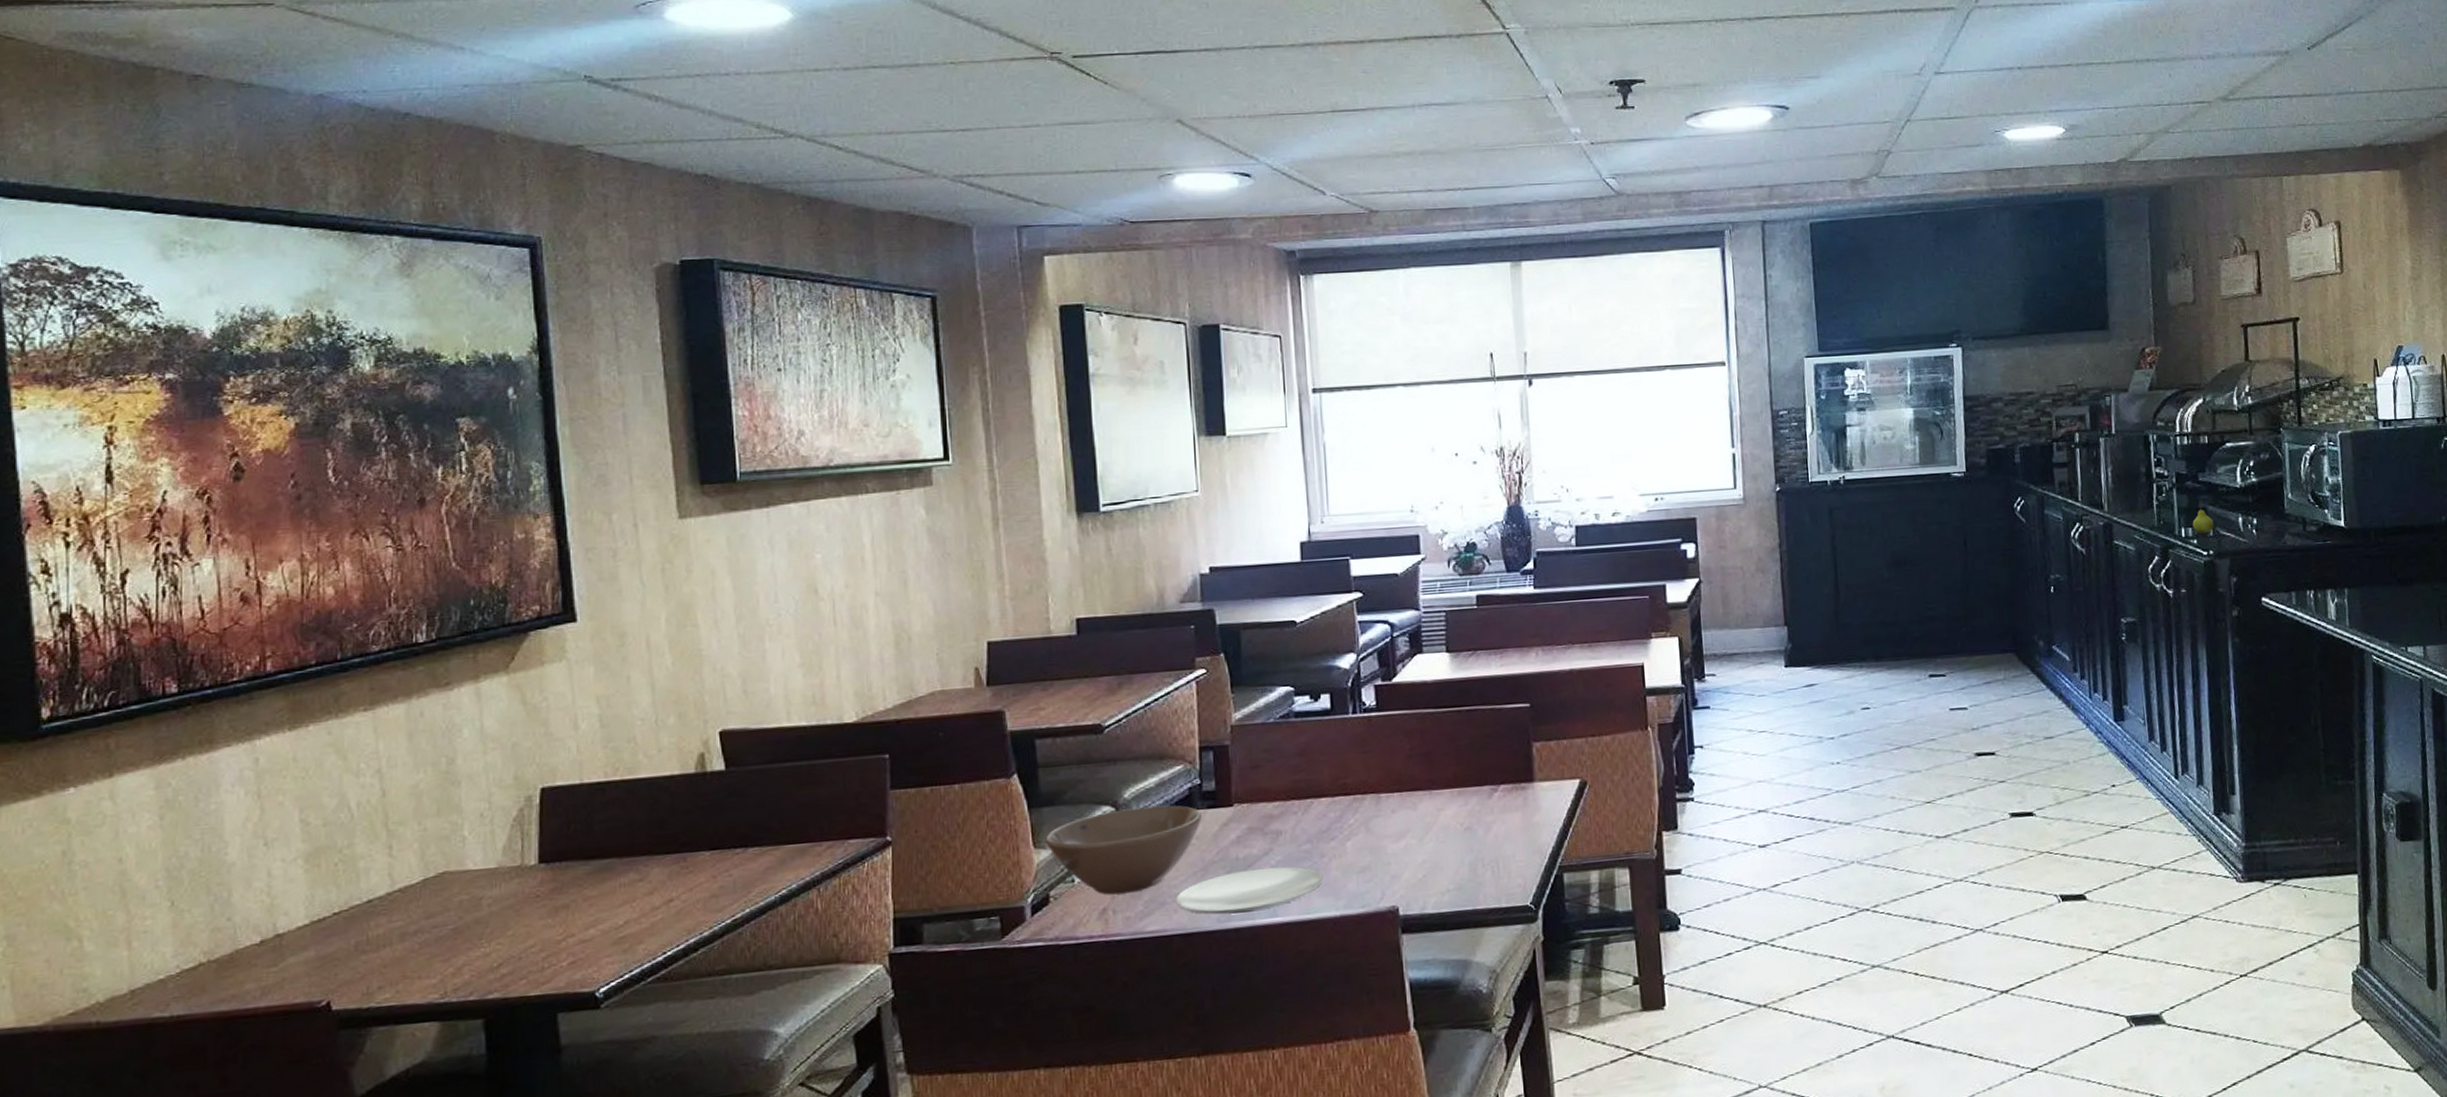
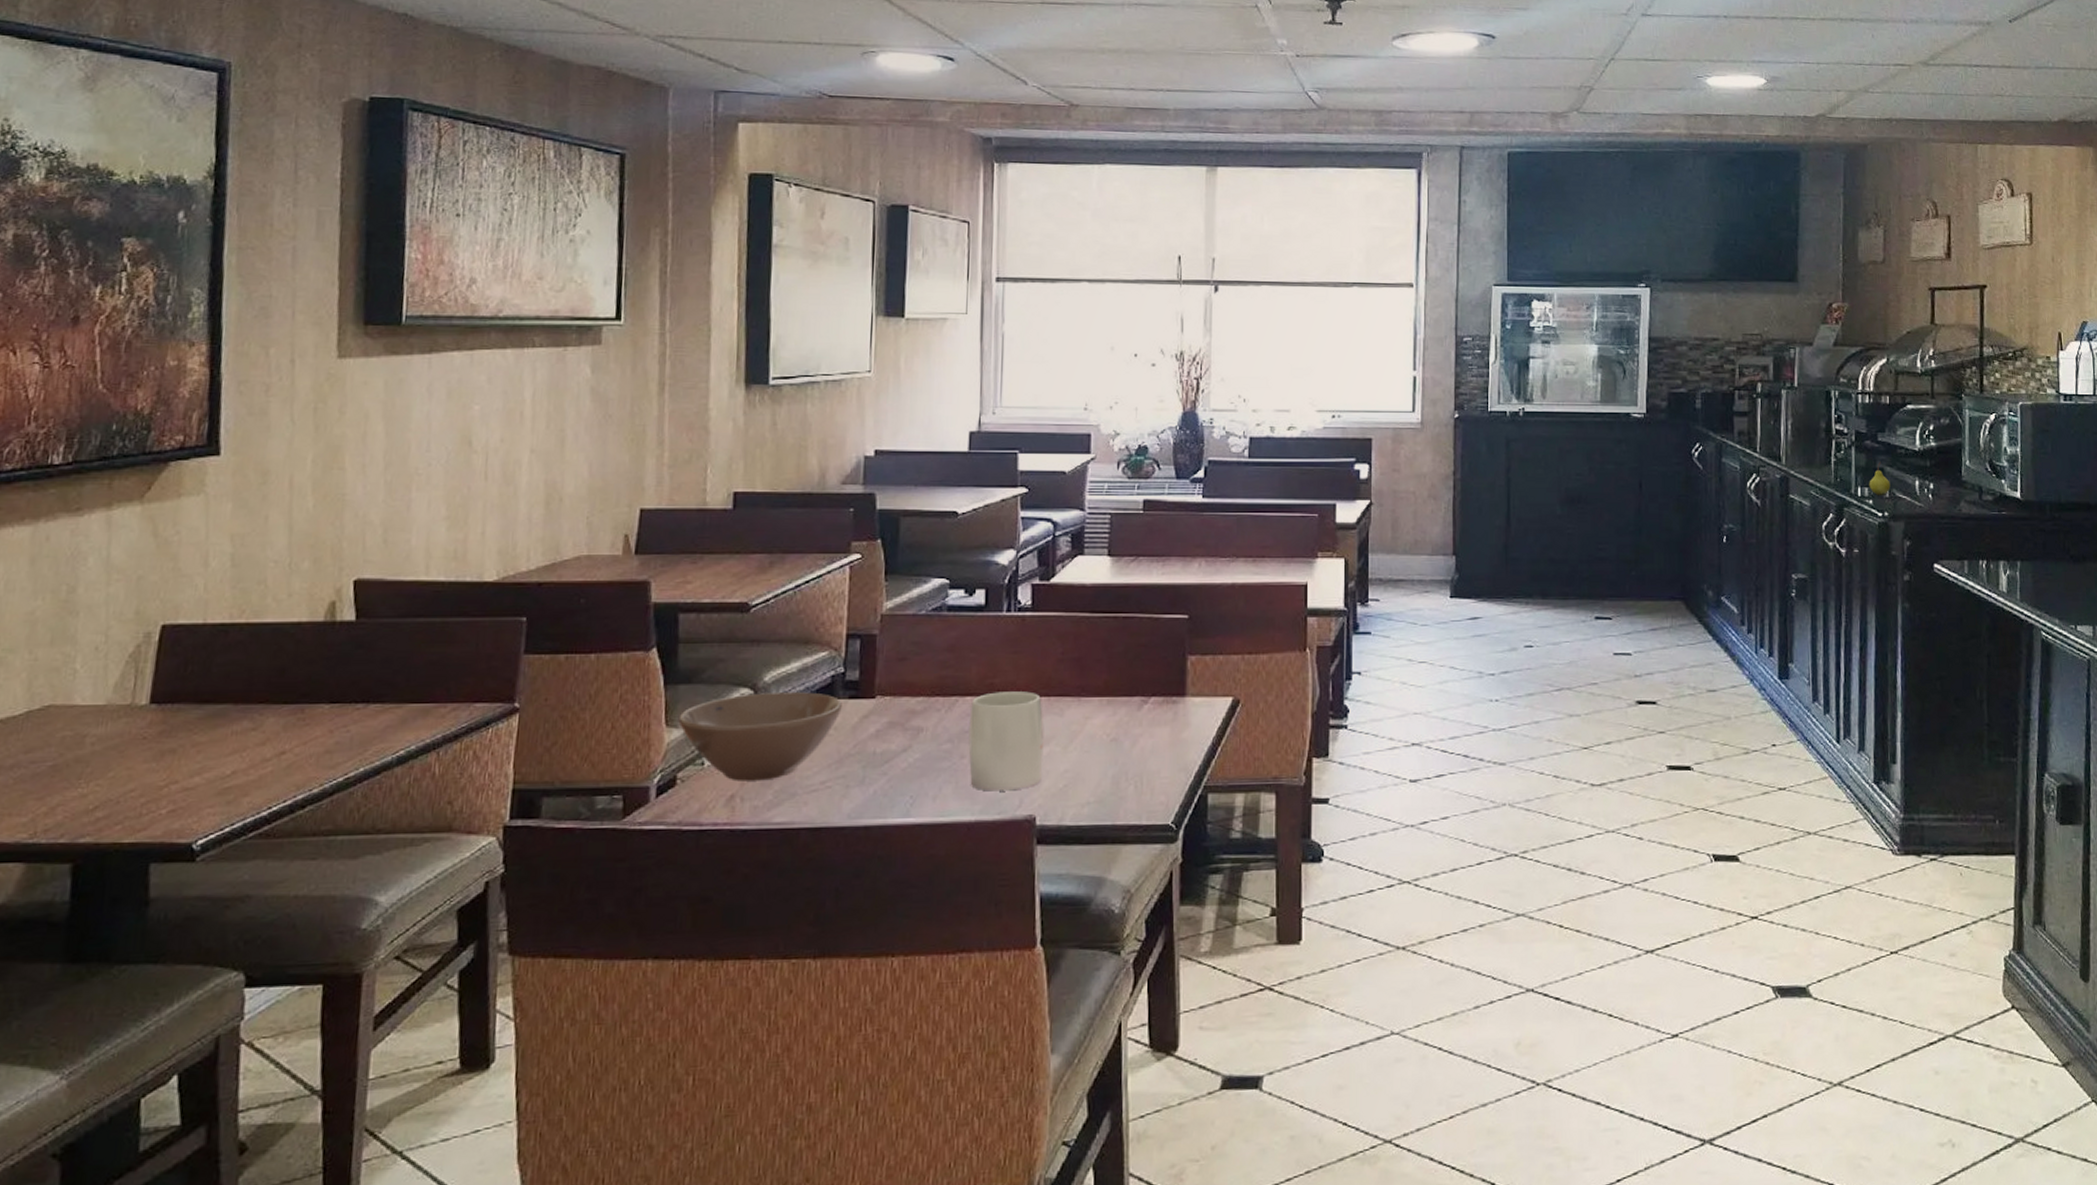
plate: present [1176,866,1323,915] -> none [807,764,961,812]
mug: none [1325,788,1402,887] -> present [968,691,1044,792]

